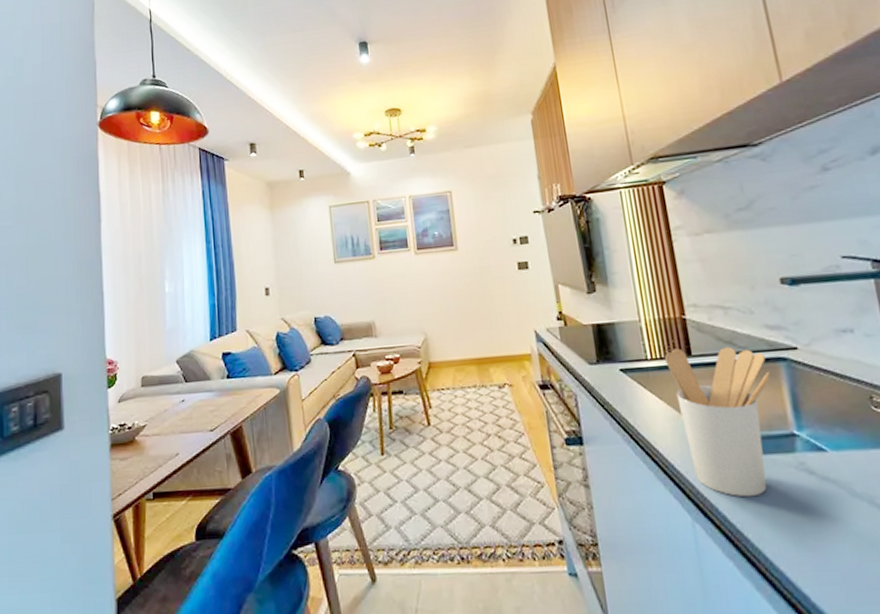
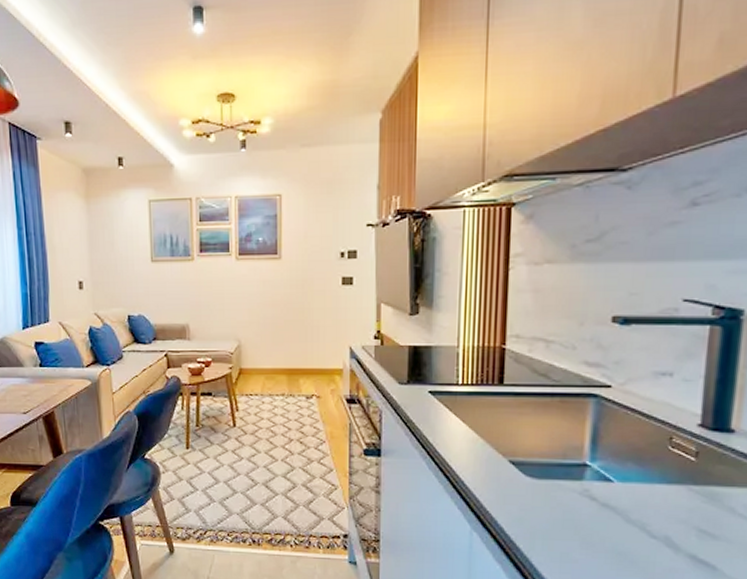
utensil holder: present [665,347,770,498] -> none [476,376,577,515]

